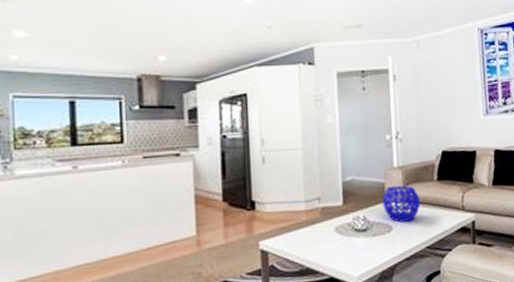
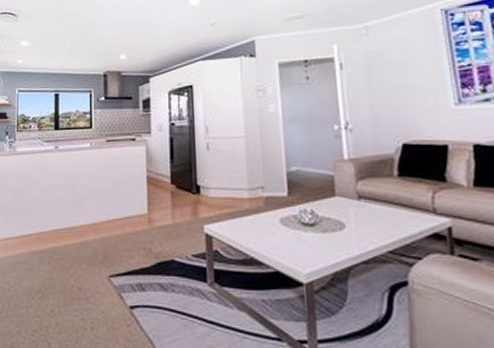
decorative bowl: present [382,185,421,223] -> none [332,179,379,220]

